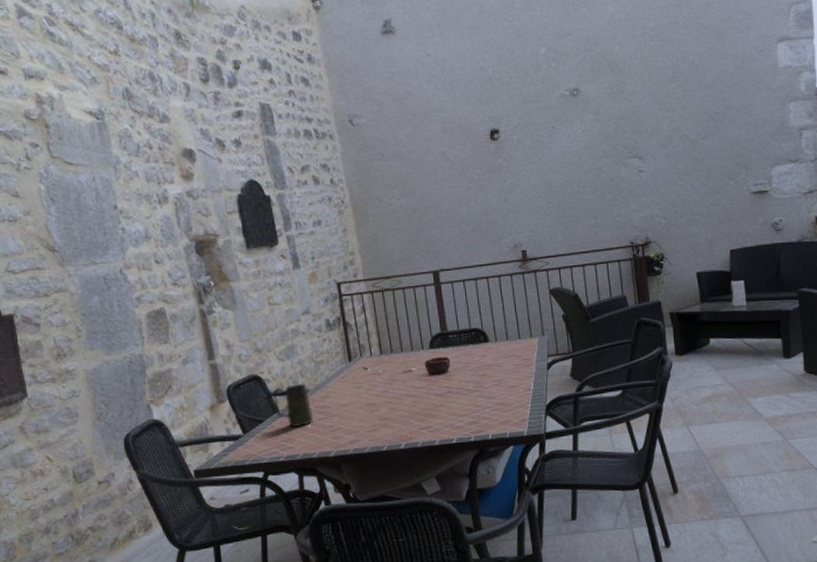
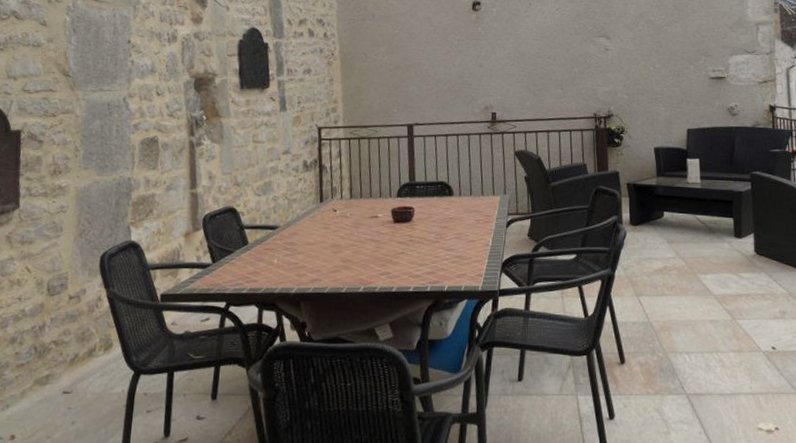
mug: present [272,383,313,427] -> none [244,218,280,261]

